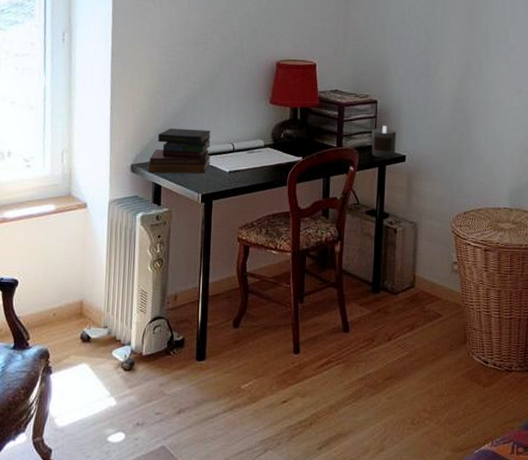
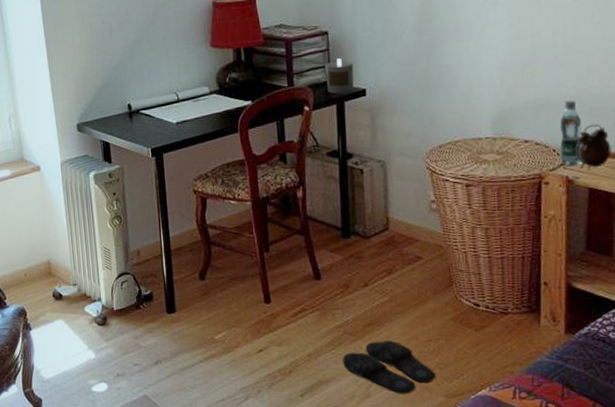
books: present [148,128,211,173] -> none [94,81,156,130]
slippers: none [362,394,444,448] -> present [343,340,435,394]

